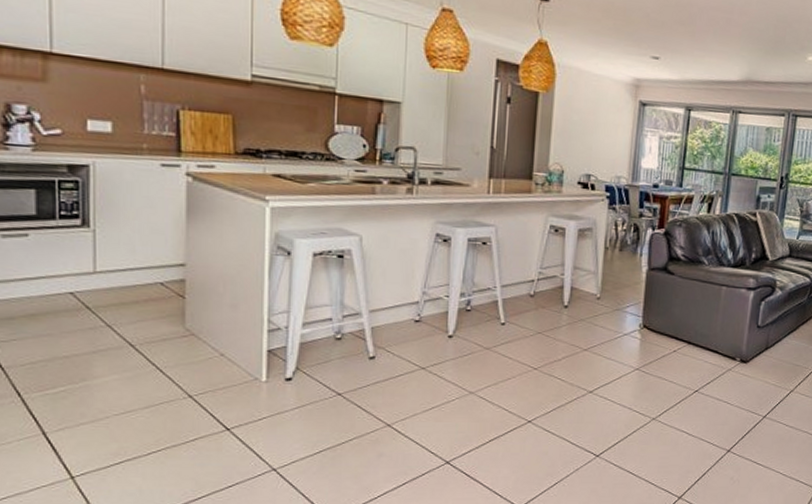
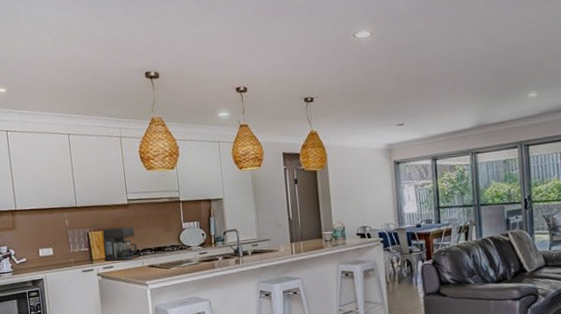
coffee maker: none [201,109,261,163] -> present [102,227,140,262]

